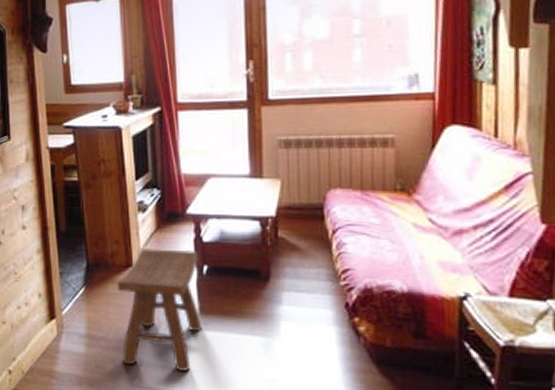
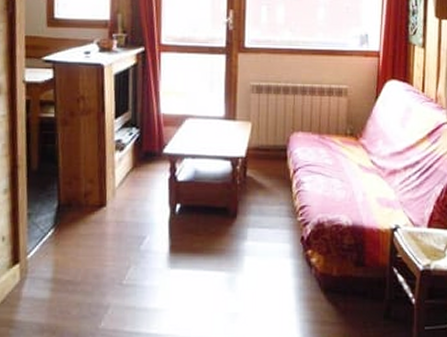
stool: present [117,247,203,371] -> none [88,186,173,311]

